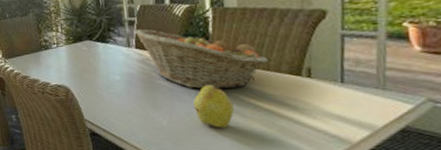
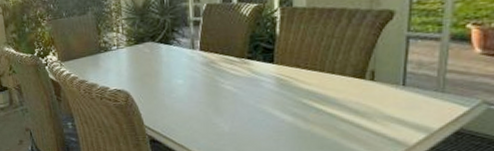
fruit basket: present [134,28,269,90] -> none [199,29,335,94]
fruit: present [193,85,235,128] -> none [256,89,297,133]

